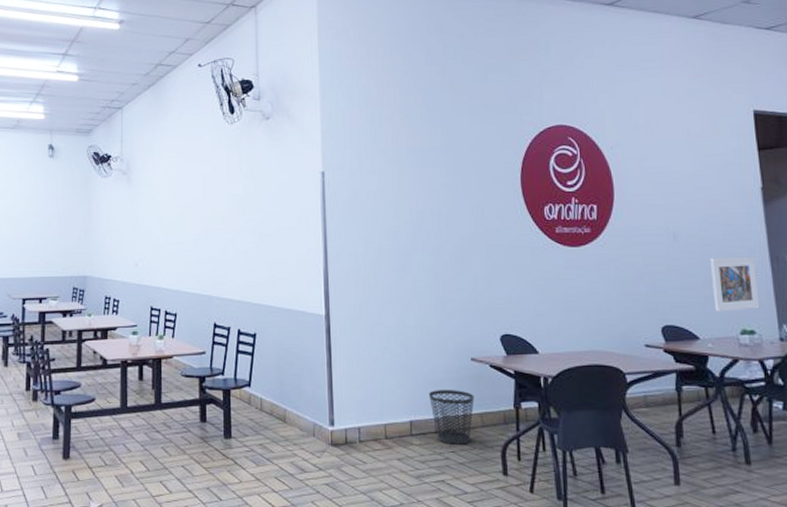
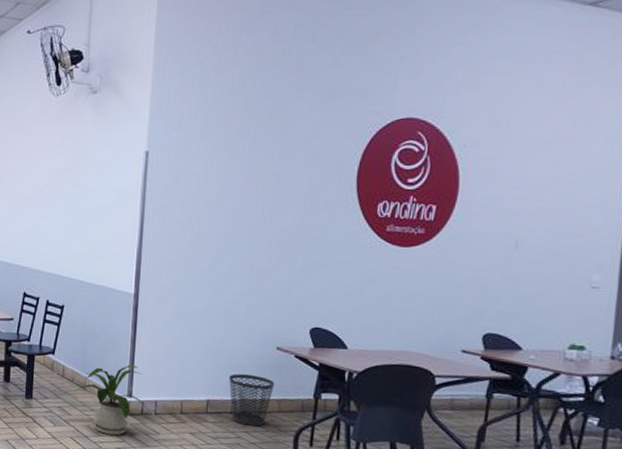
house plant: none [275,391,353,470] -> present [75,365,149,436]
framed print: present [711,256,760,312] -> none [545,269,602,326]

